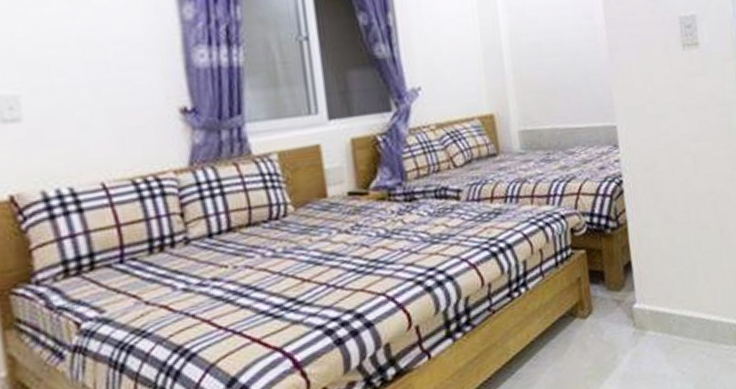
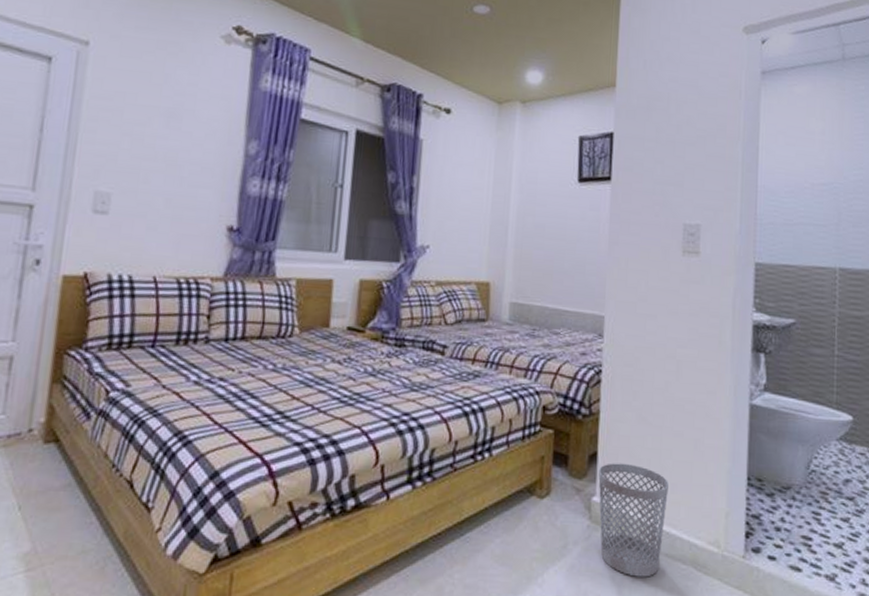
wastebasket: none [635,264,705,369] -> present [598,463,670,577]

